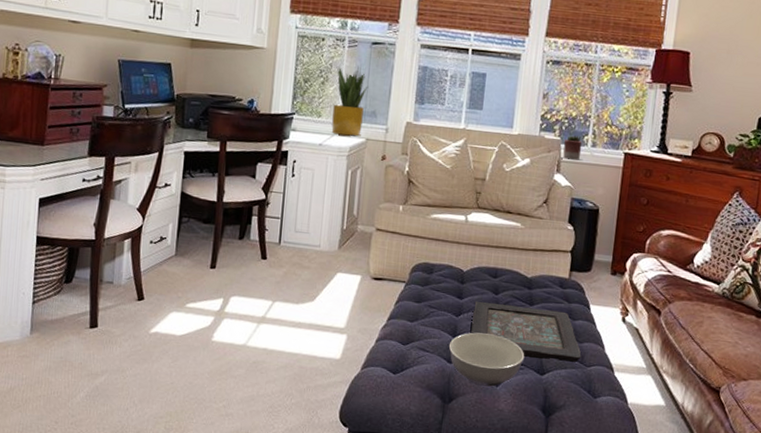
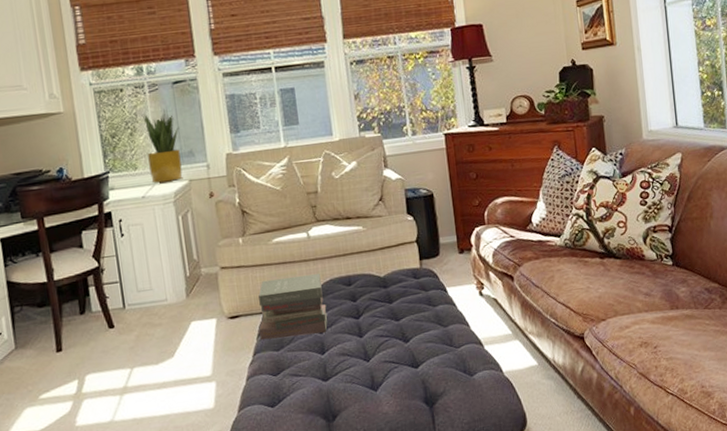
books: none [398,251,469,317] -> present [258,274,328,341]
bowl: present [448,332,525,387] -> none [319,340,396,396]
decorative tray: present [471,302,582,363] -> none [335,301,450,356]
succulent planter: present [562,135,583,162] -> none [385,128,407,154]

